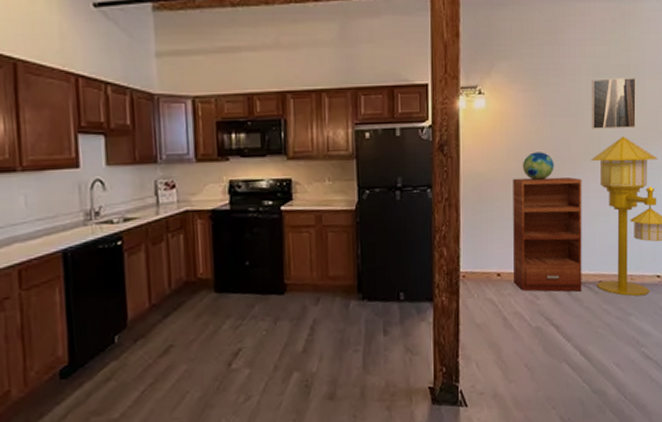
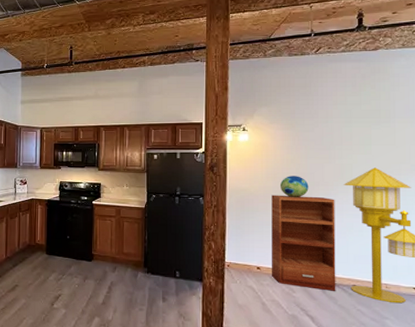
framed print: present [591,78,636,129] -> none [343,121,388,161]

